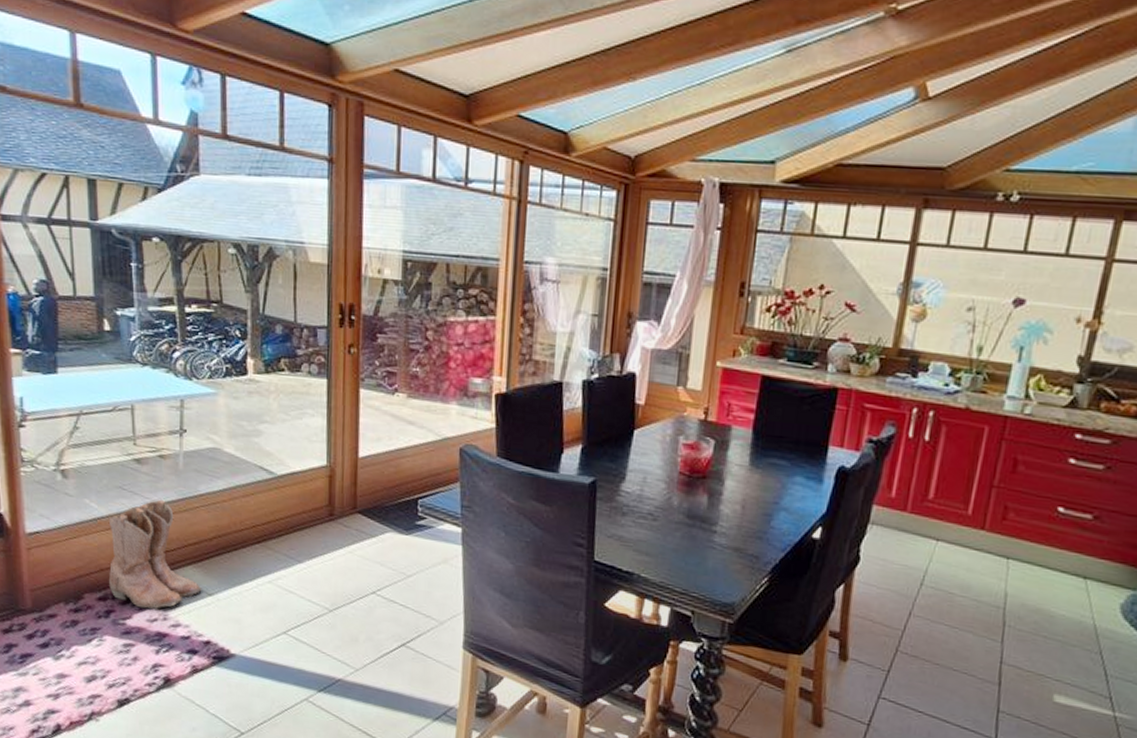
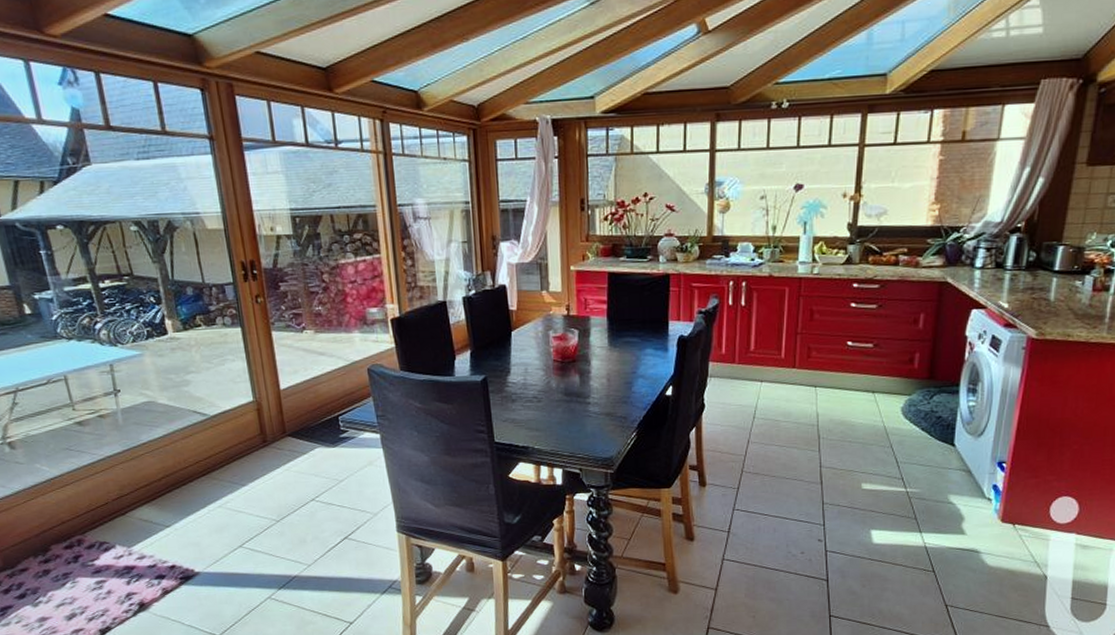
boots: present [109,499,202,609] -> none [62,453,160,549]

